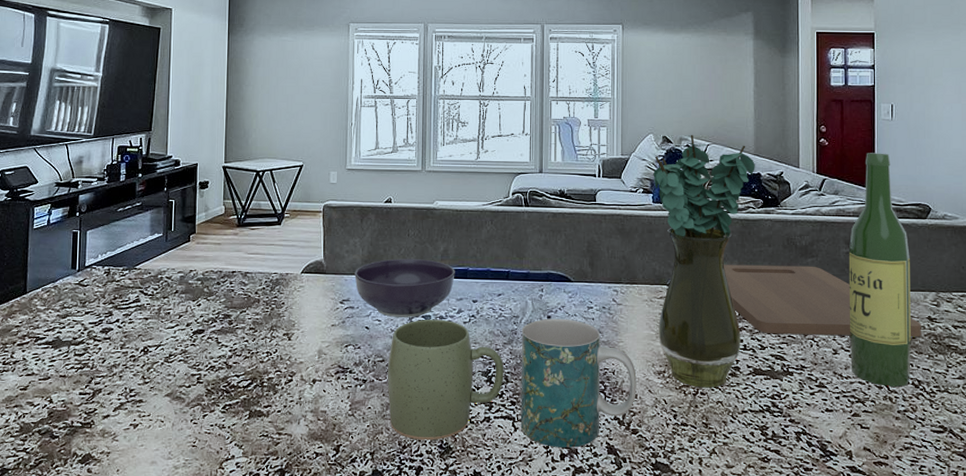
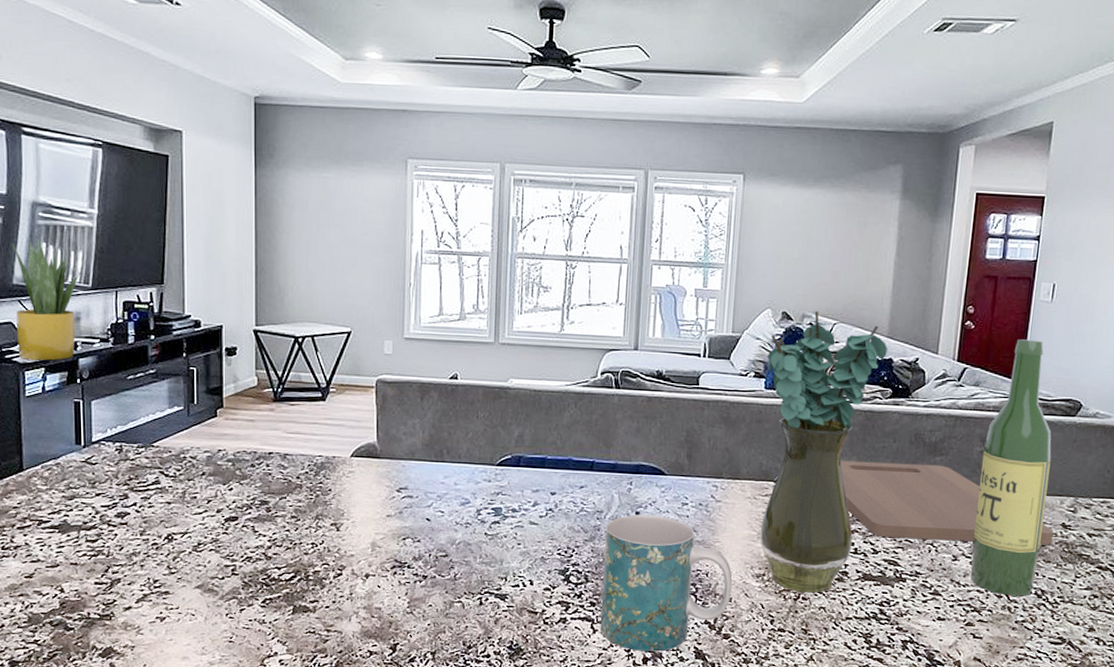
planter: none [30,97,84,198] -> present [12,238,79,361]
bowl: present [354,258,455,317] -> none [413,443,531,509]
mug: present [387,319,504,441] -> none [450,511,584,641]

